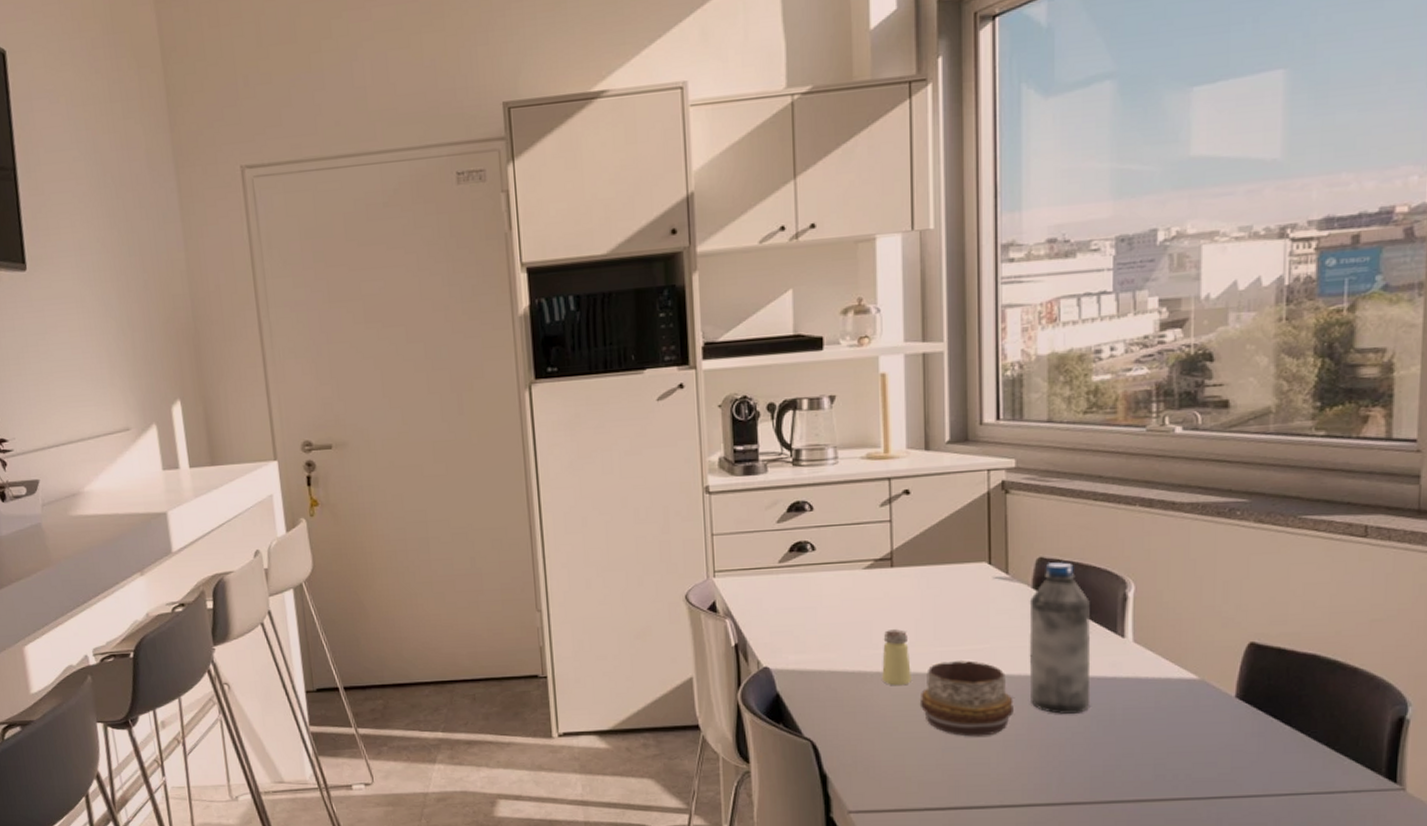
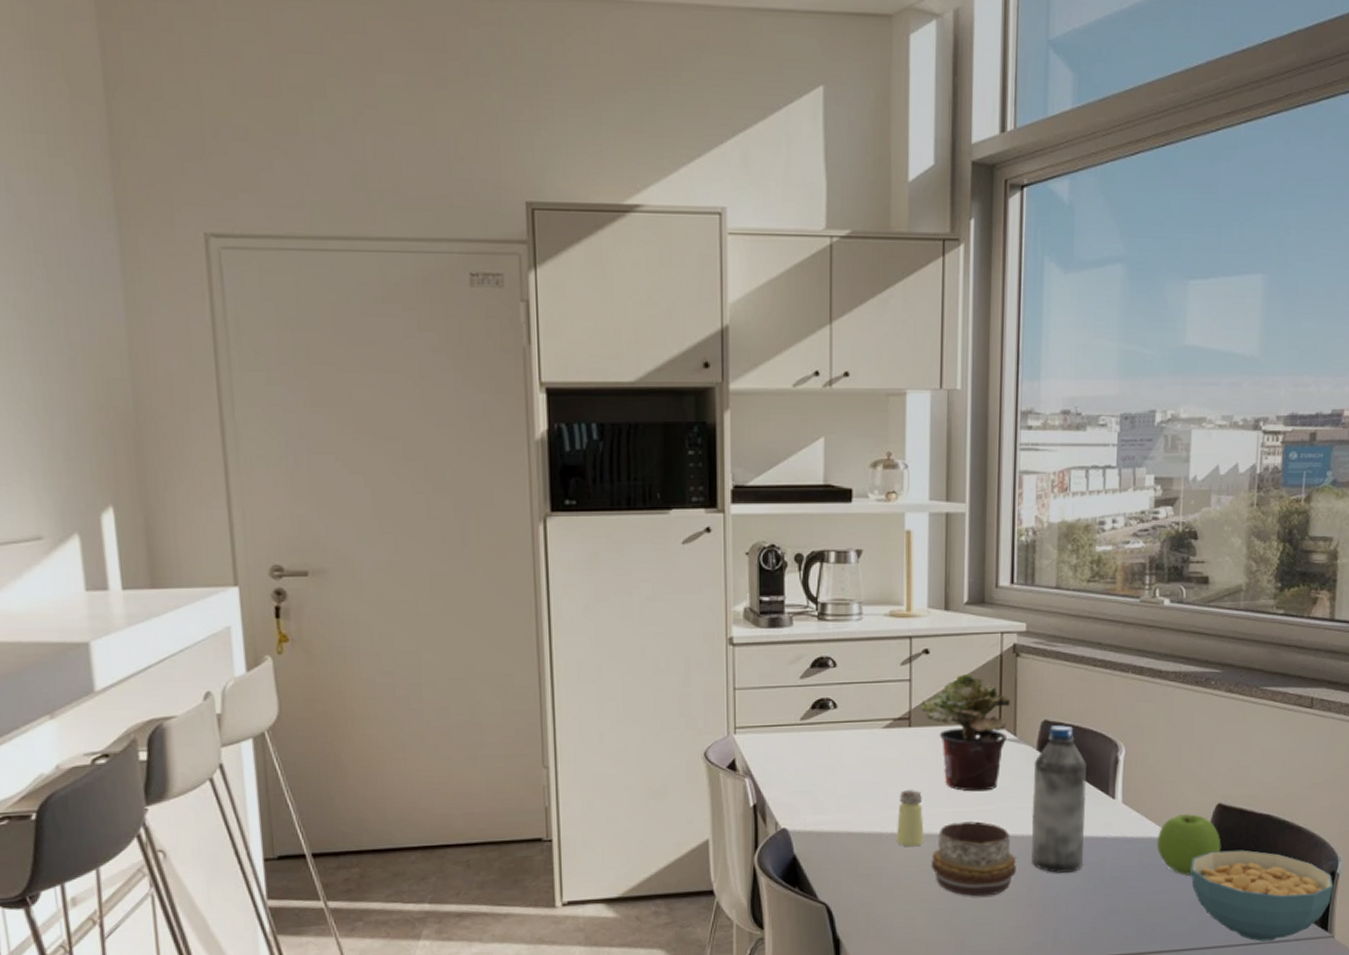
potted plant: none [903,512,1000,631] -> present [921,673,1010,792]
apple: none [1176,653,1256,719] -> present [1156,814,1221,876]
cereal bowl: none [1219,692,1403,792] -> present [1191,850,1334,942]

